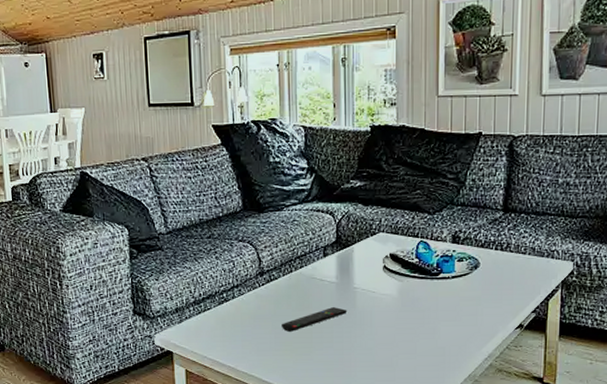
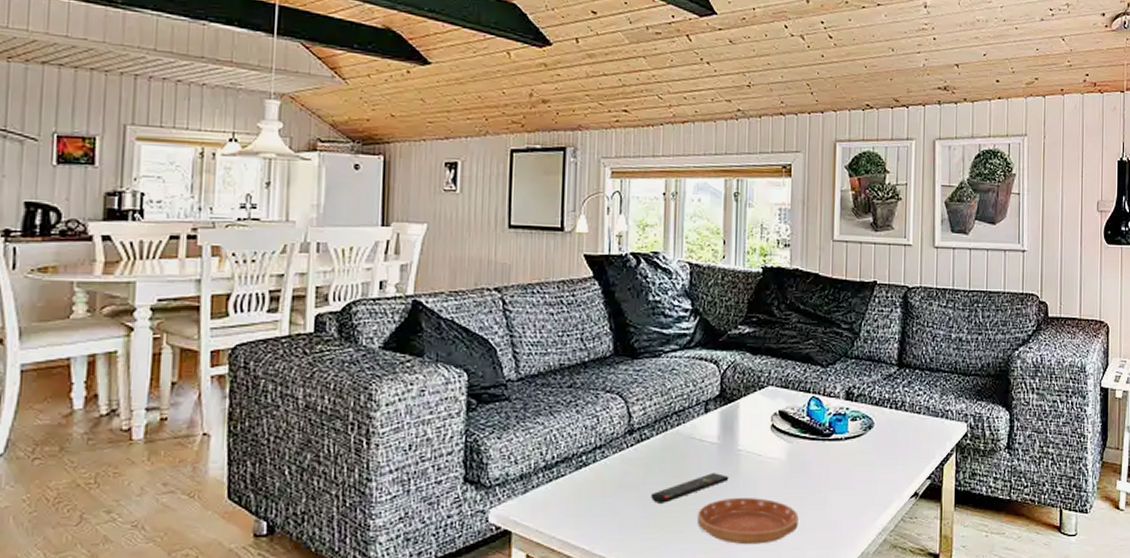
saucer: none [321,327,410,366] -> present [696,497,799,545]

